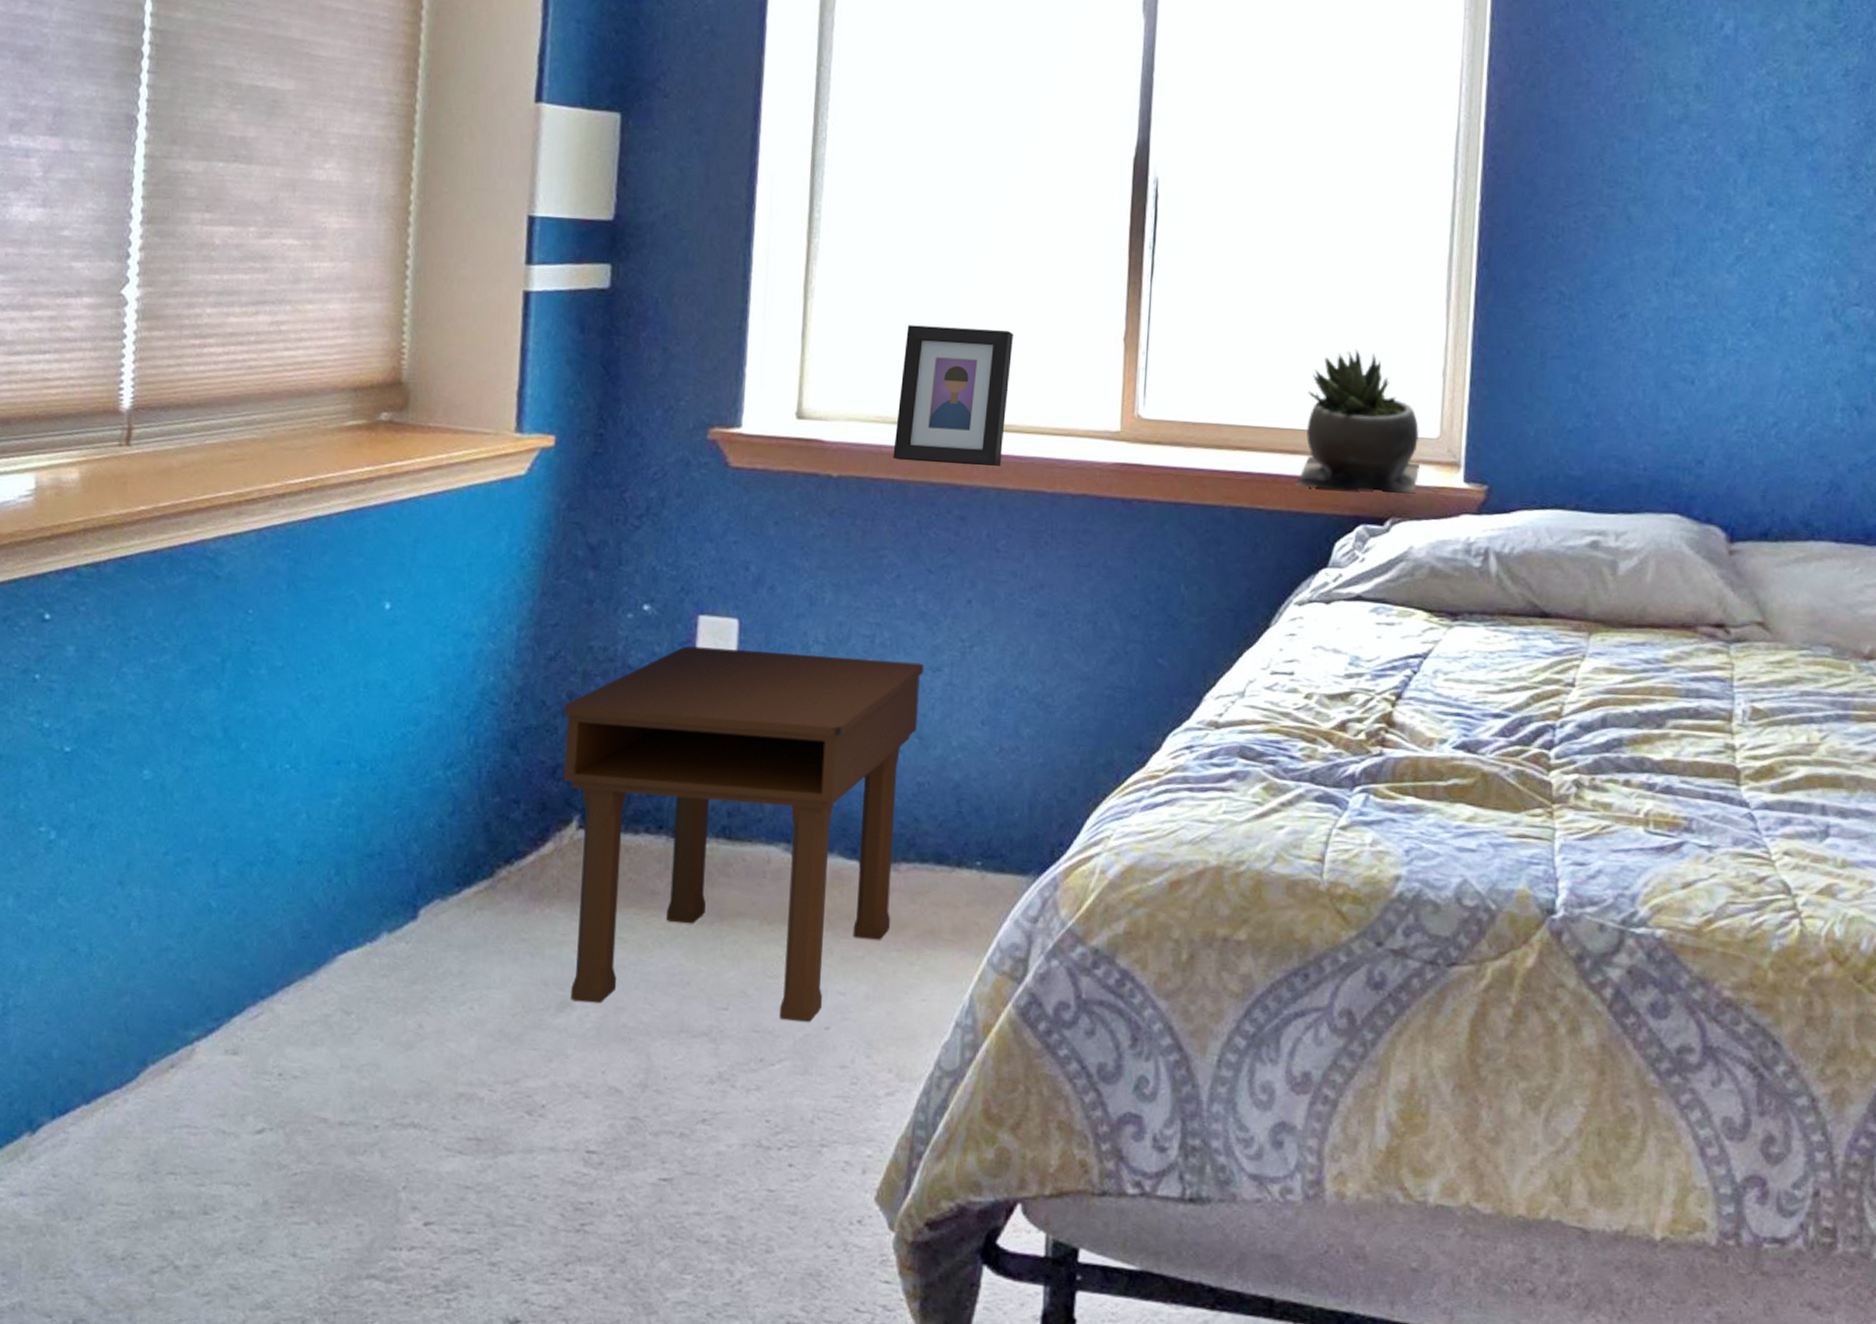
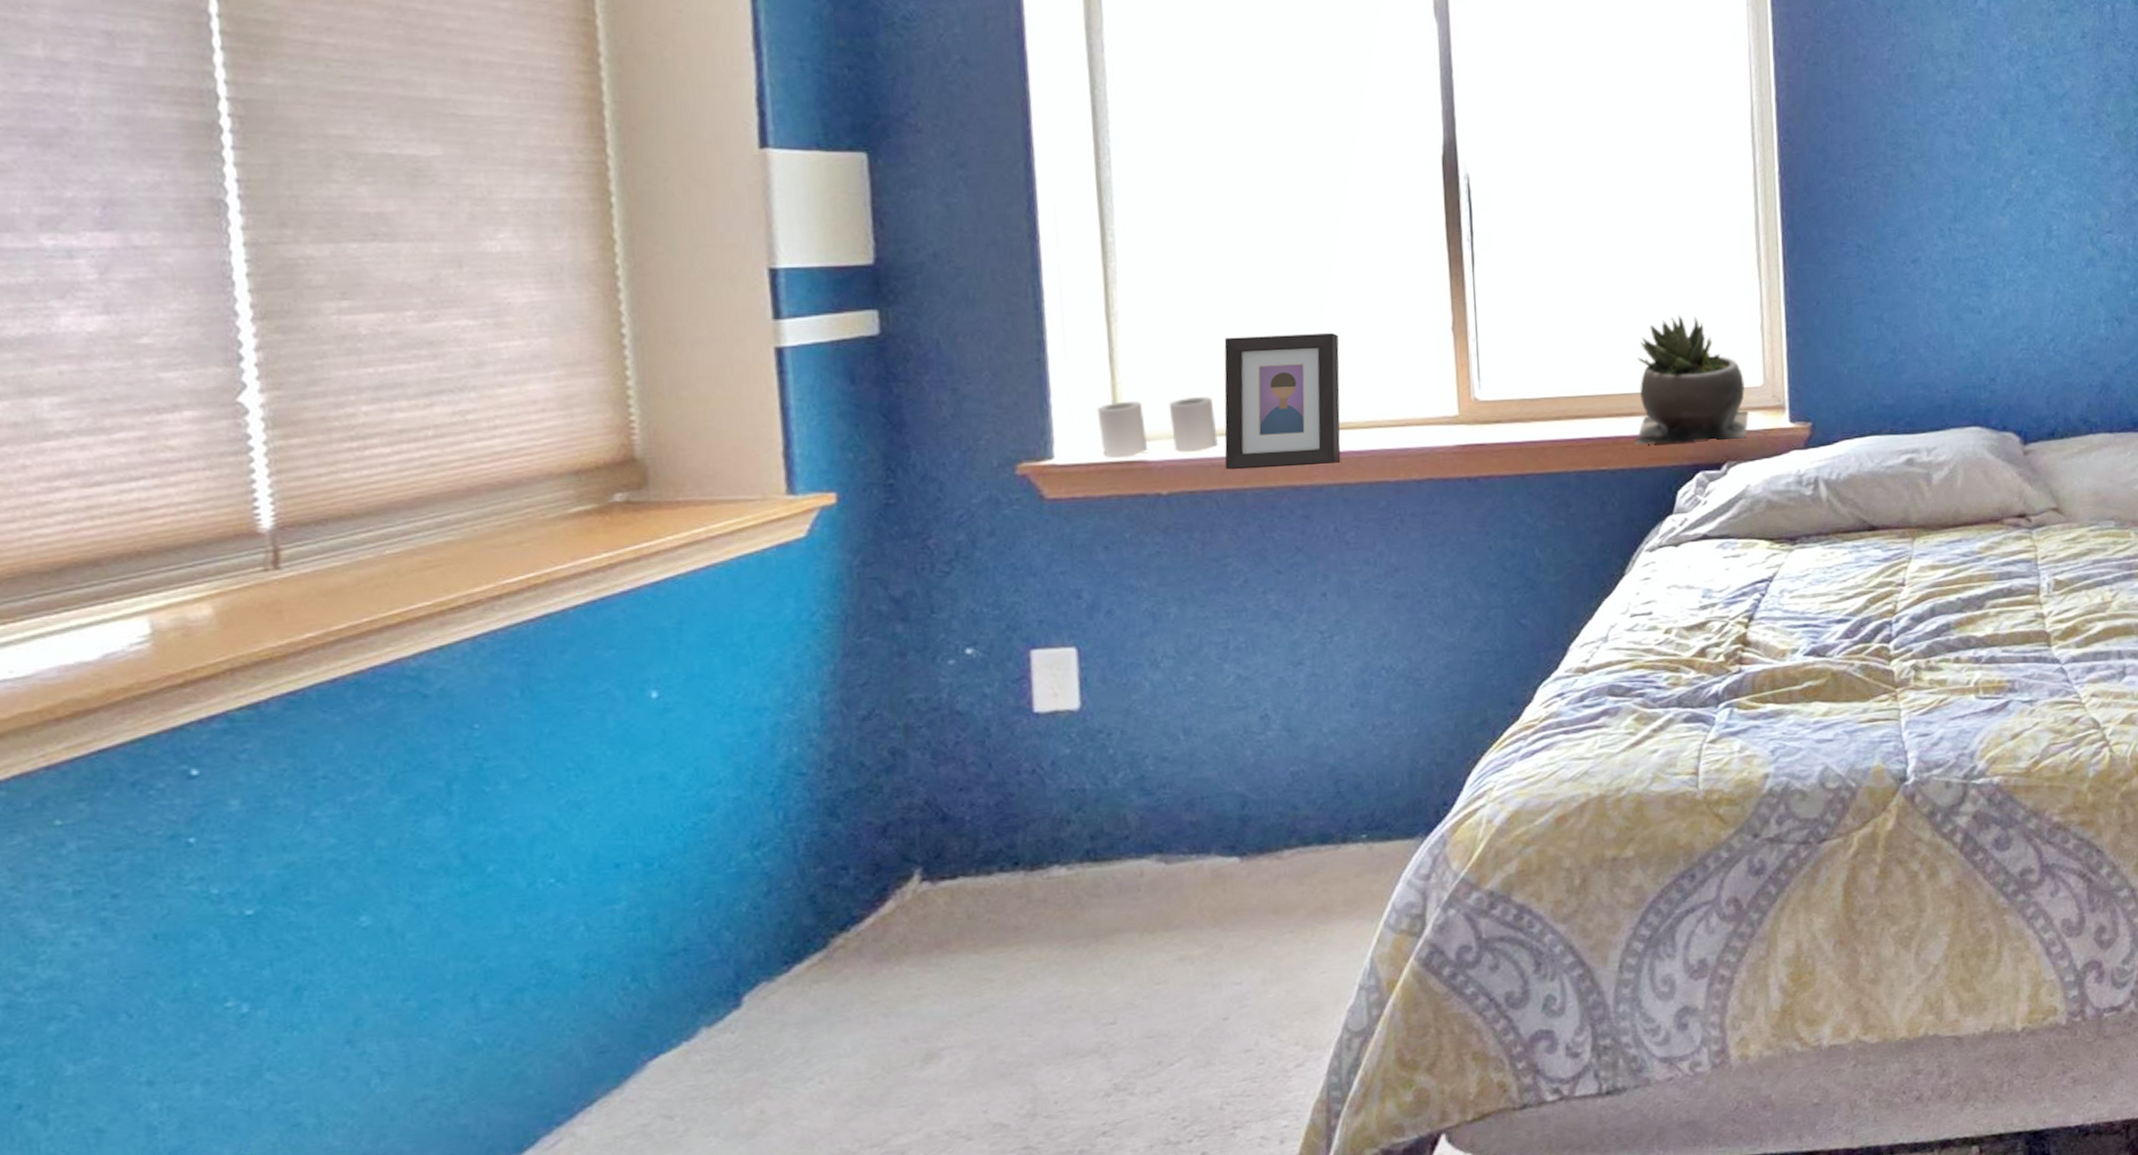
nightstand: present [563,646,924,1021] -> none [886,660,1285,1050]
candle: none [785,378,890,438] -> present [1097,397,1218,459]

